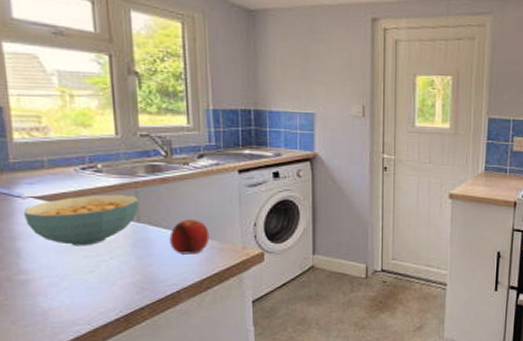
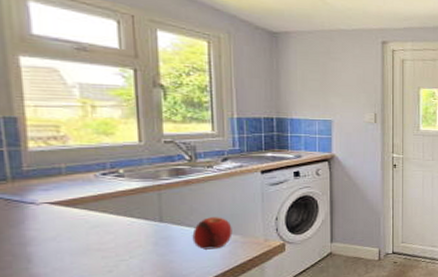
cereal bowl: present [23,194,139,246] -> none [36,197,162,248]

